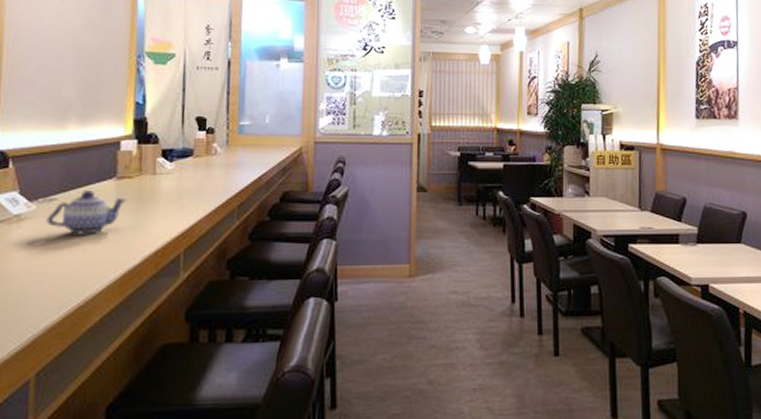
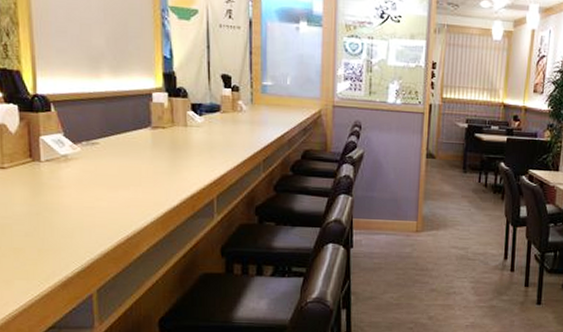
teapot: present [46,189,128,235] -> none [91,136,163,177]

